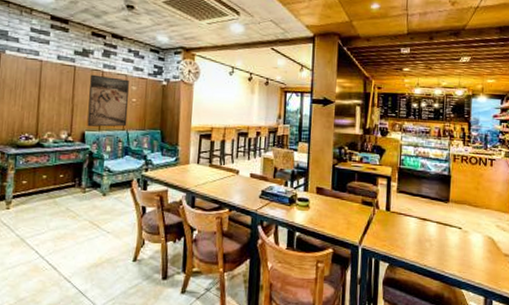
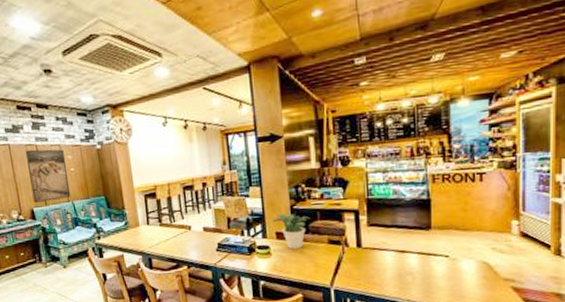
potted plant: none [314,170,349,205] -> present [271,213,311,249]

